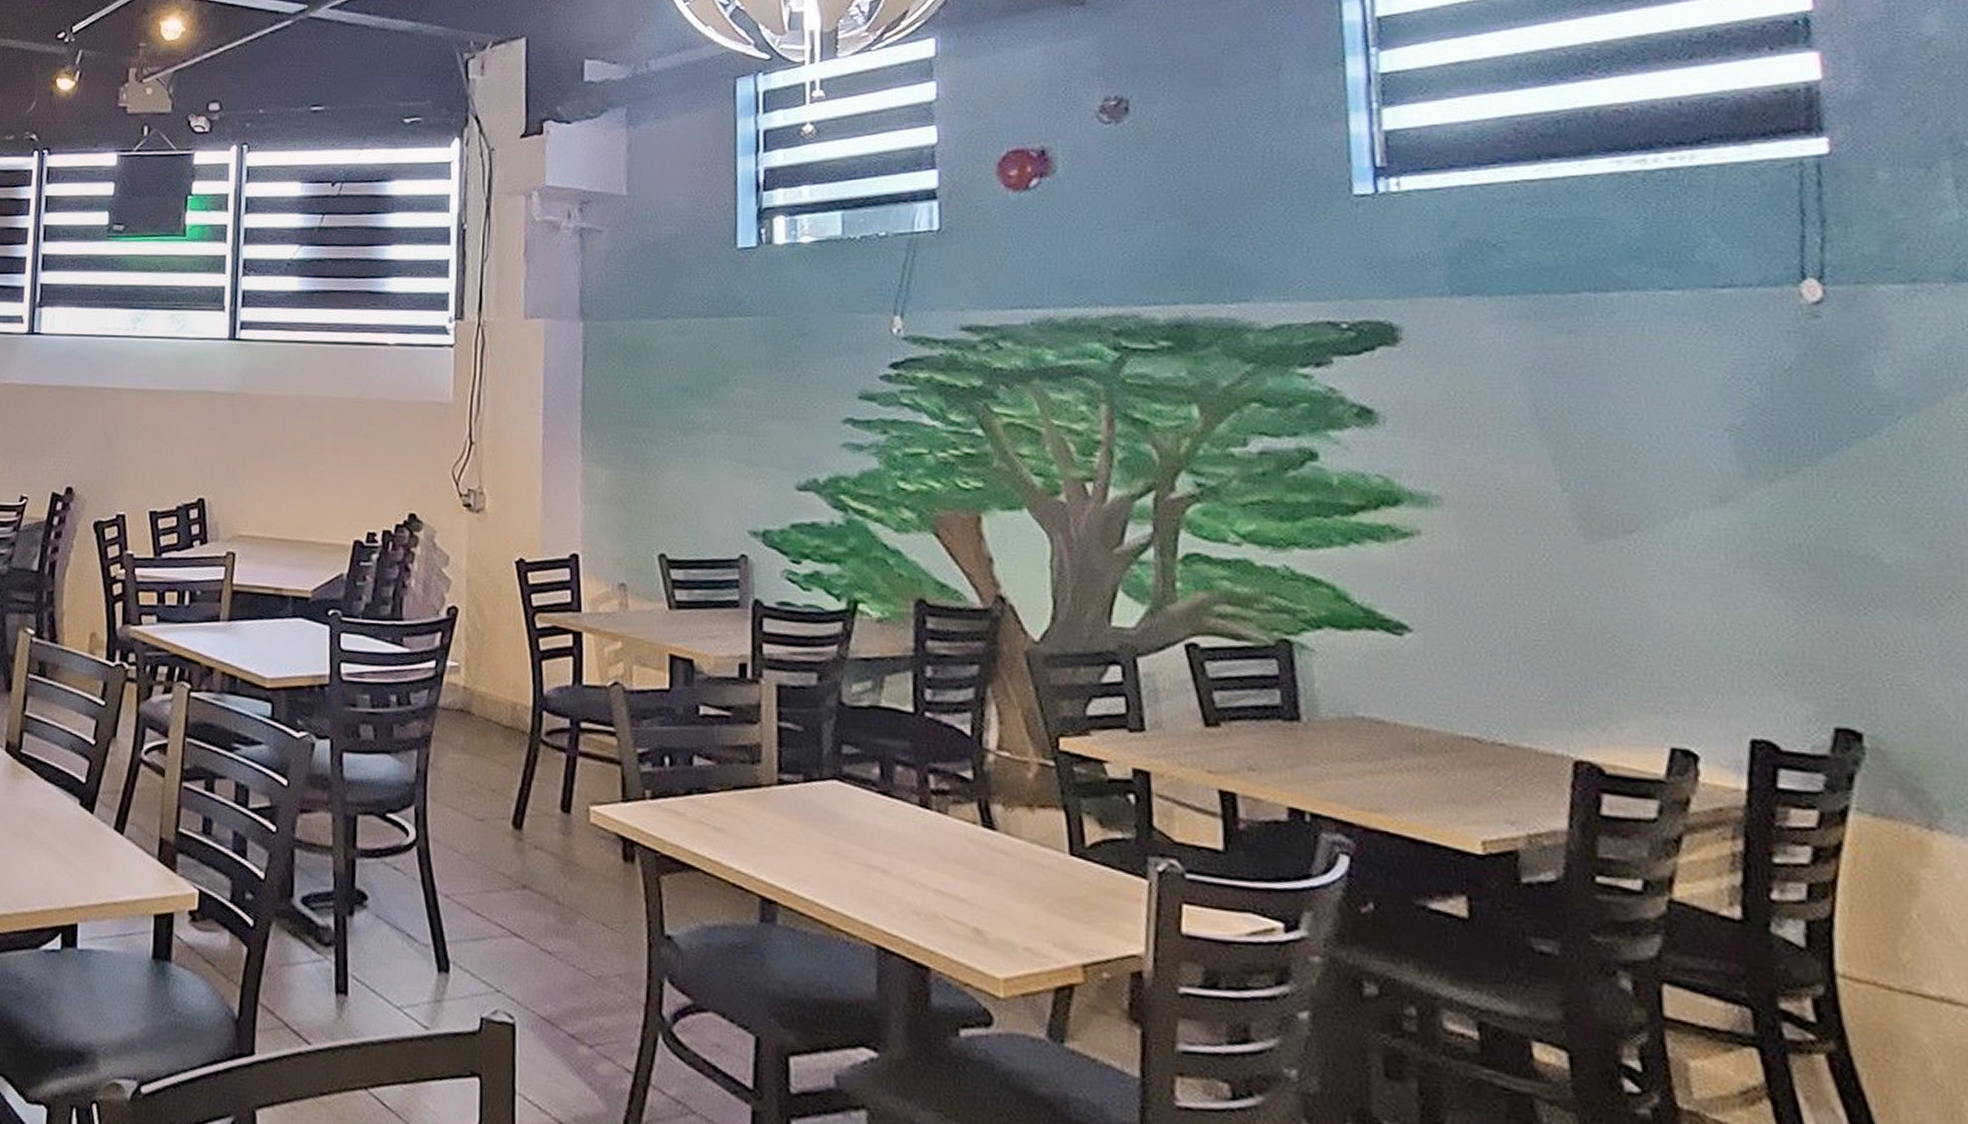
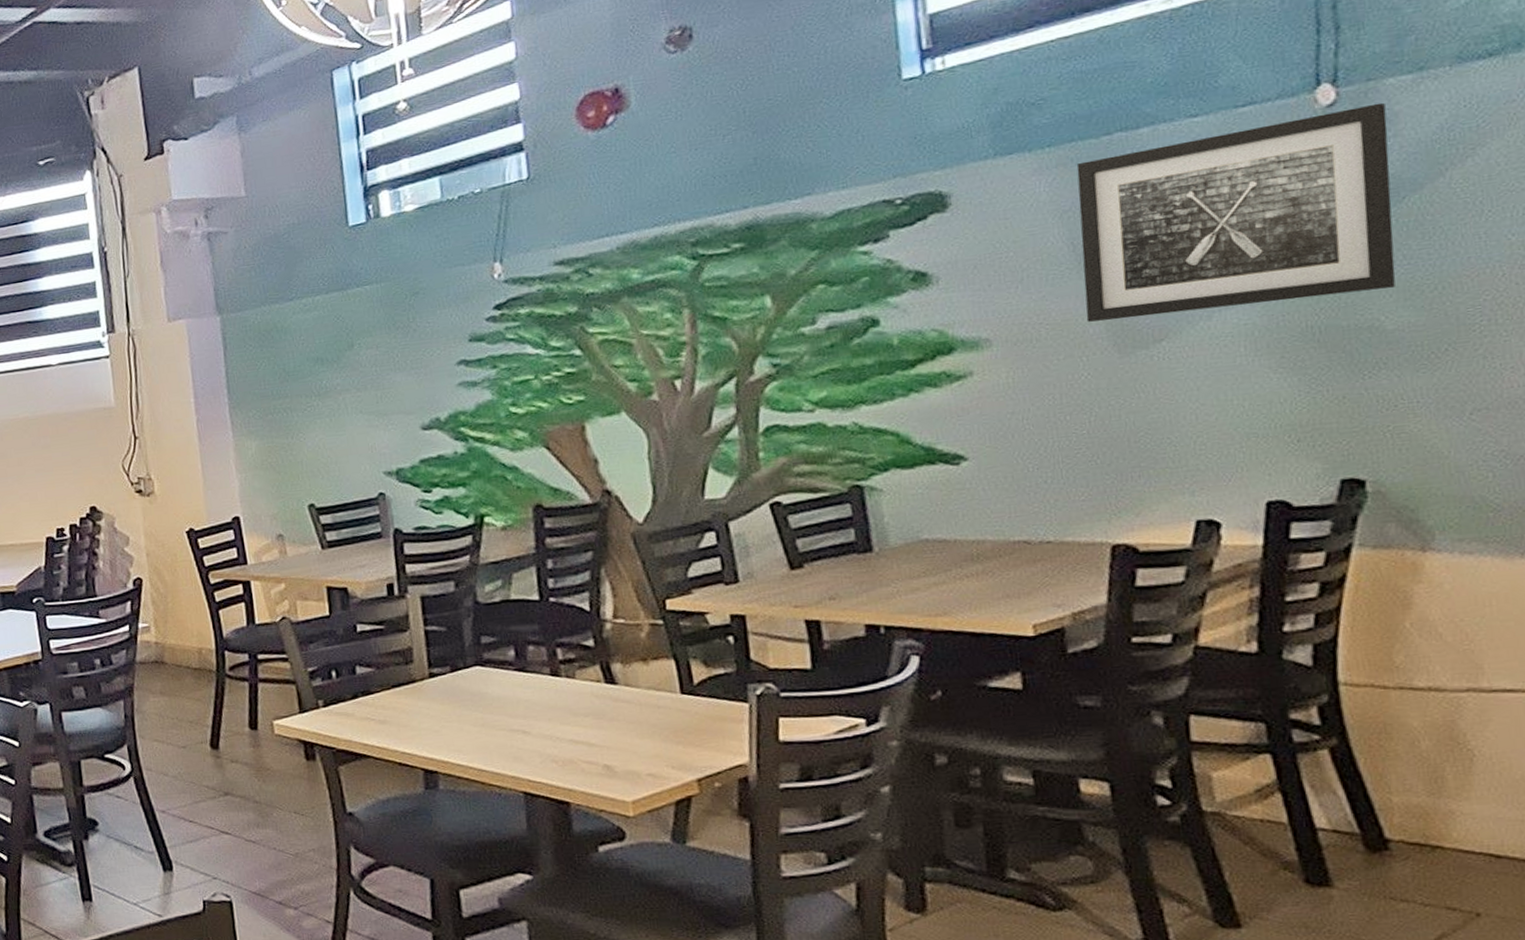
wall art: none [1540,309,1892,516] -> present [1076,102,1395,322]

